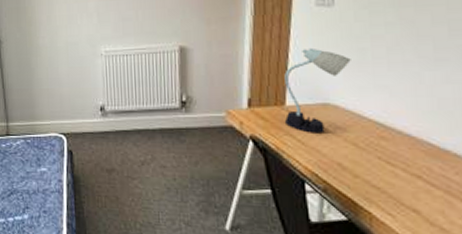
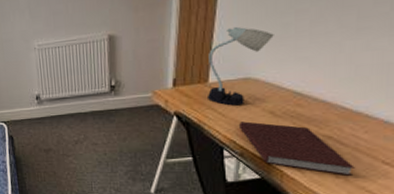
notebook: none [321,152,449,224] -> present [240,121,355,176]

